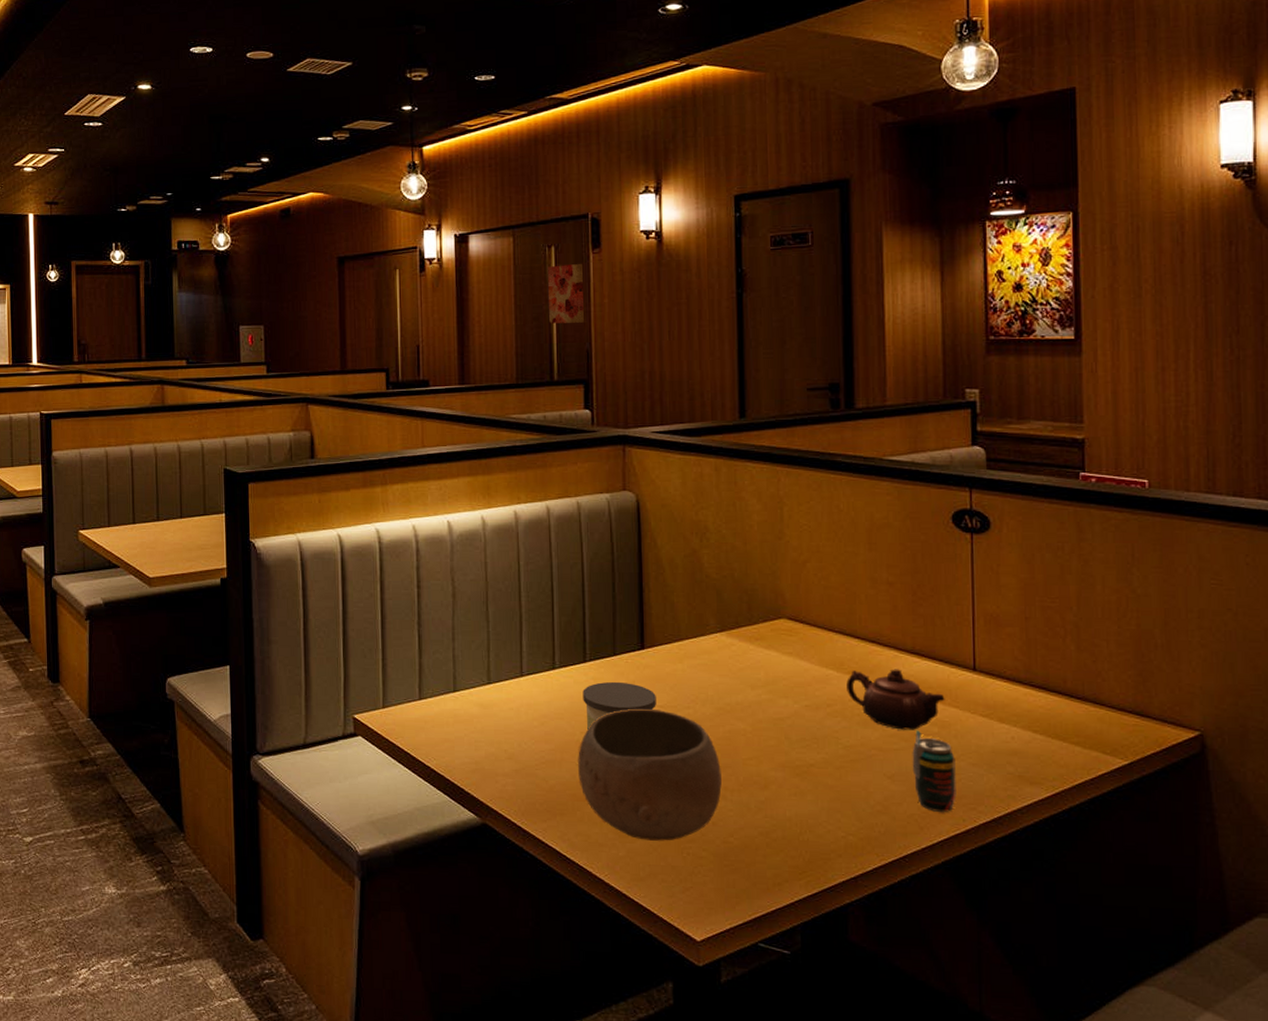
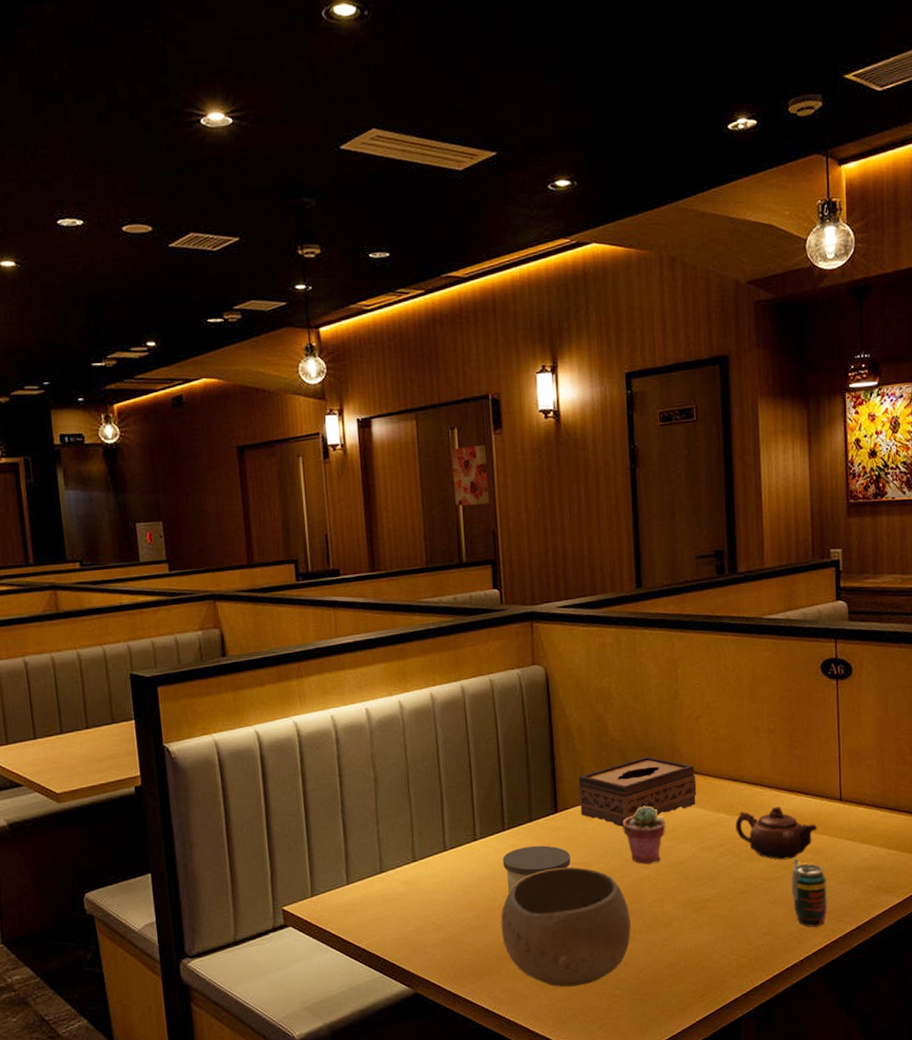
tissue box: none [667,598,802,673] -> present [577,756,697,828]
potted succulent: none [716,652,765,717] -> present [622,806,666,865]

